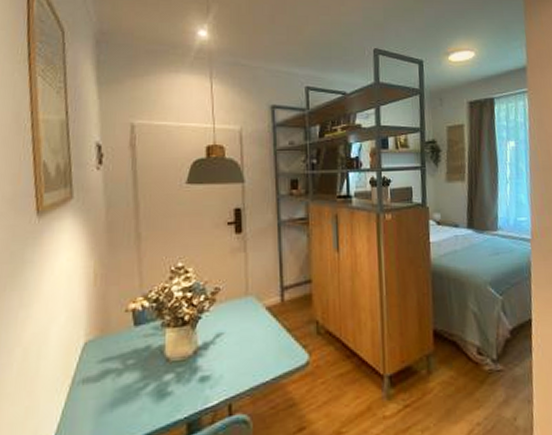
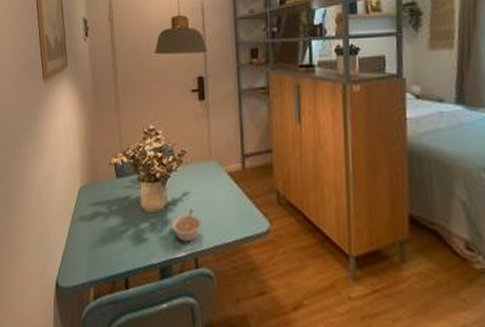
legume: none [202,349,238,389] -> present [172,208,203,242]

